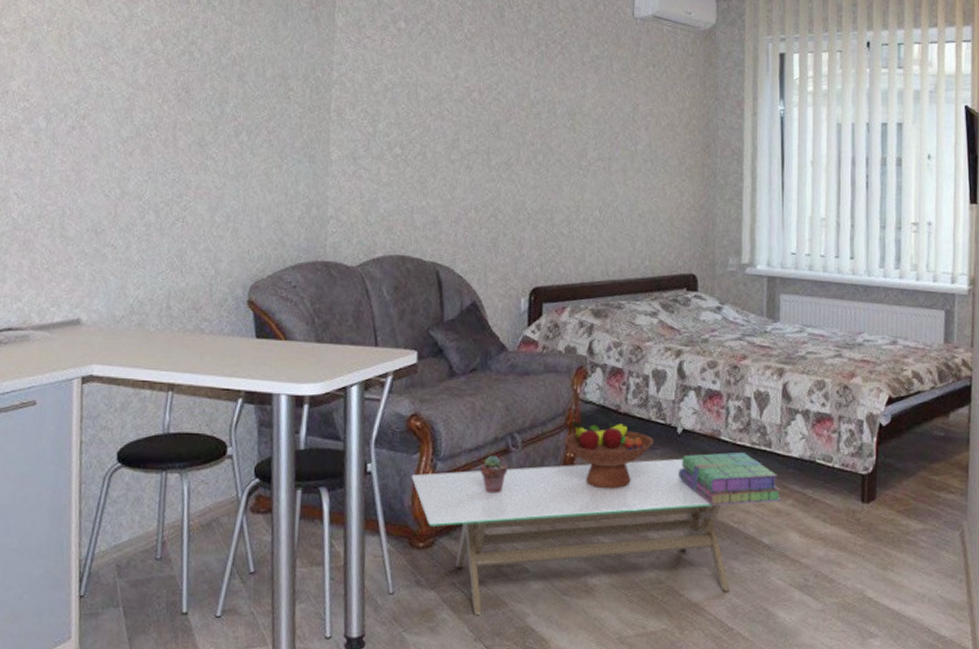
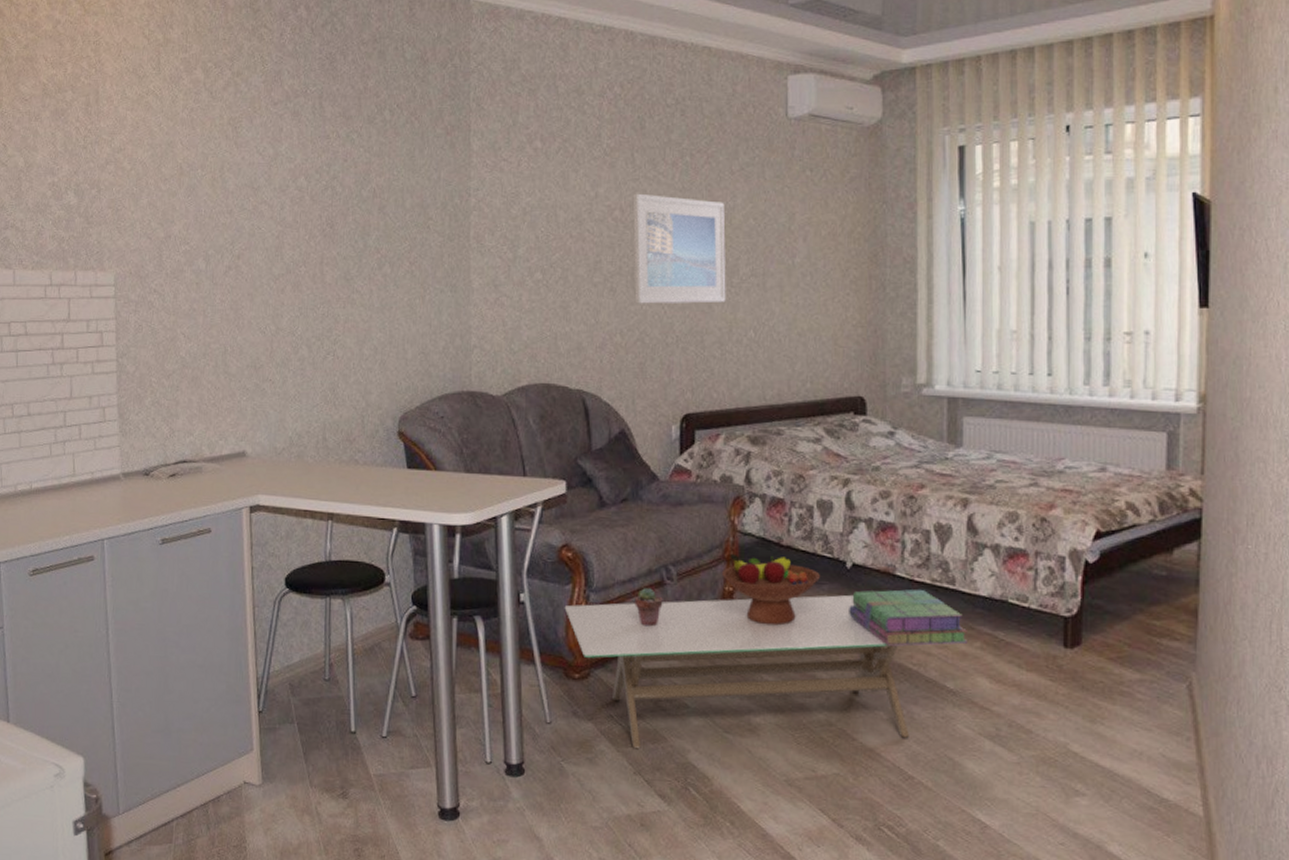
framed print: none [489,77,576,184] -> present [632,193,726,304]

